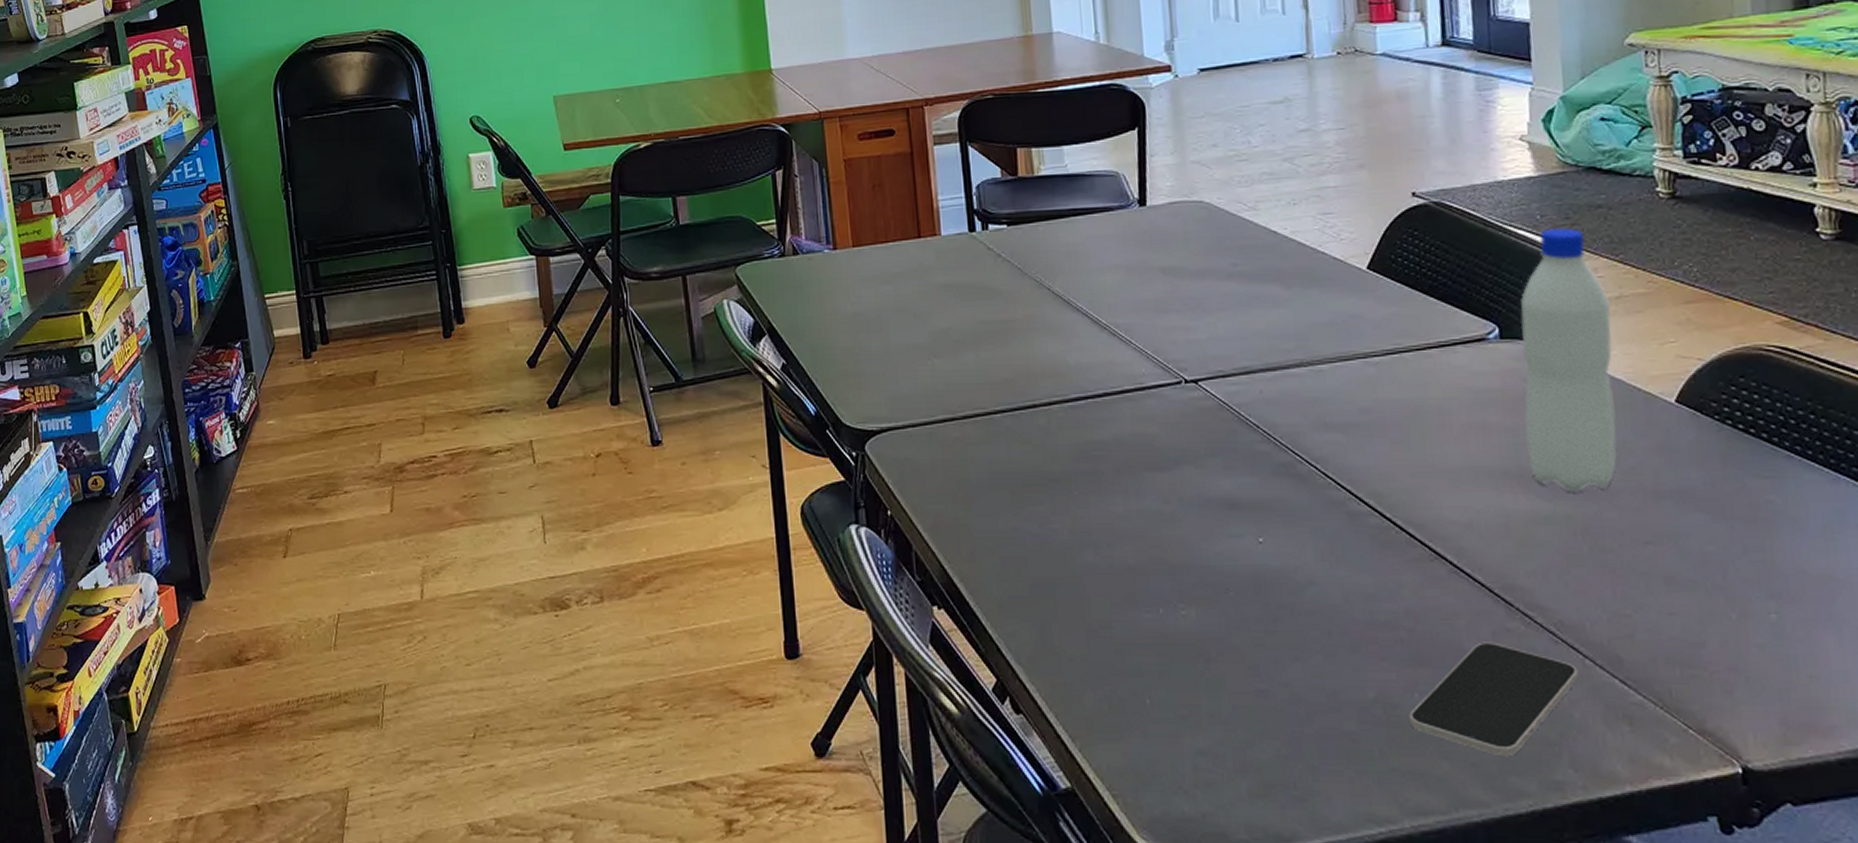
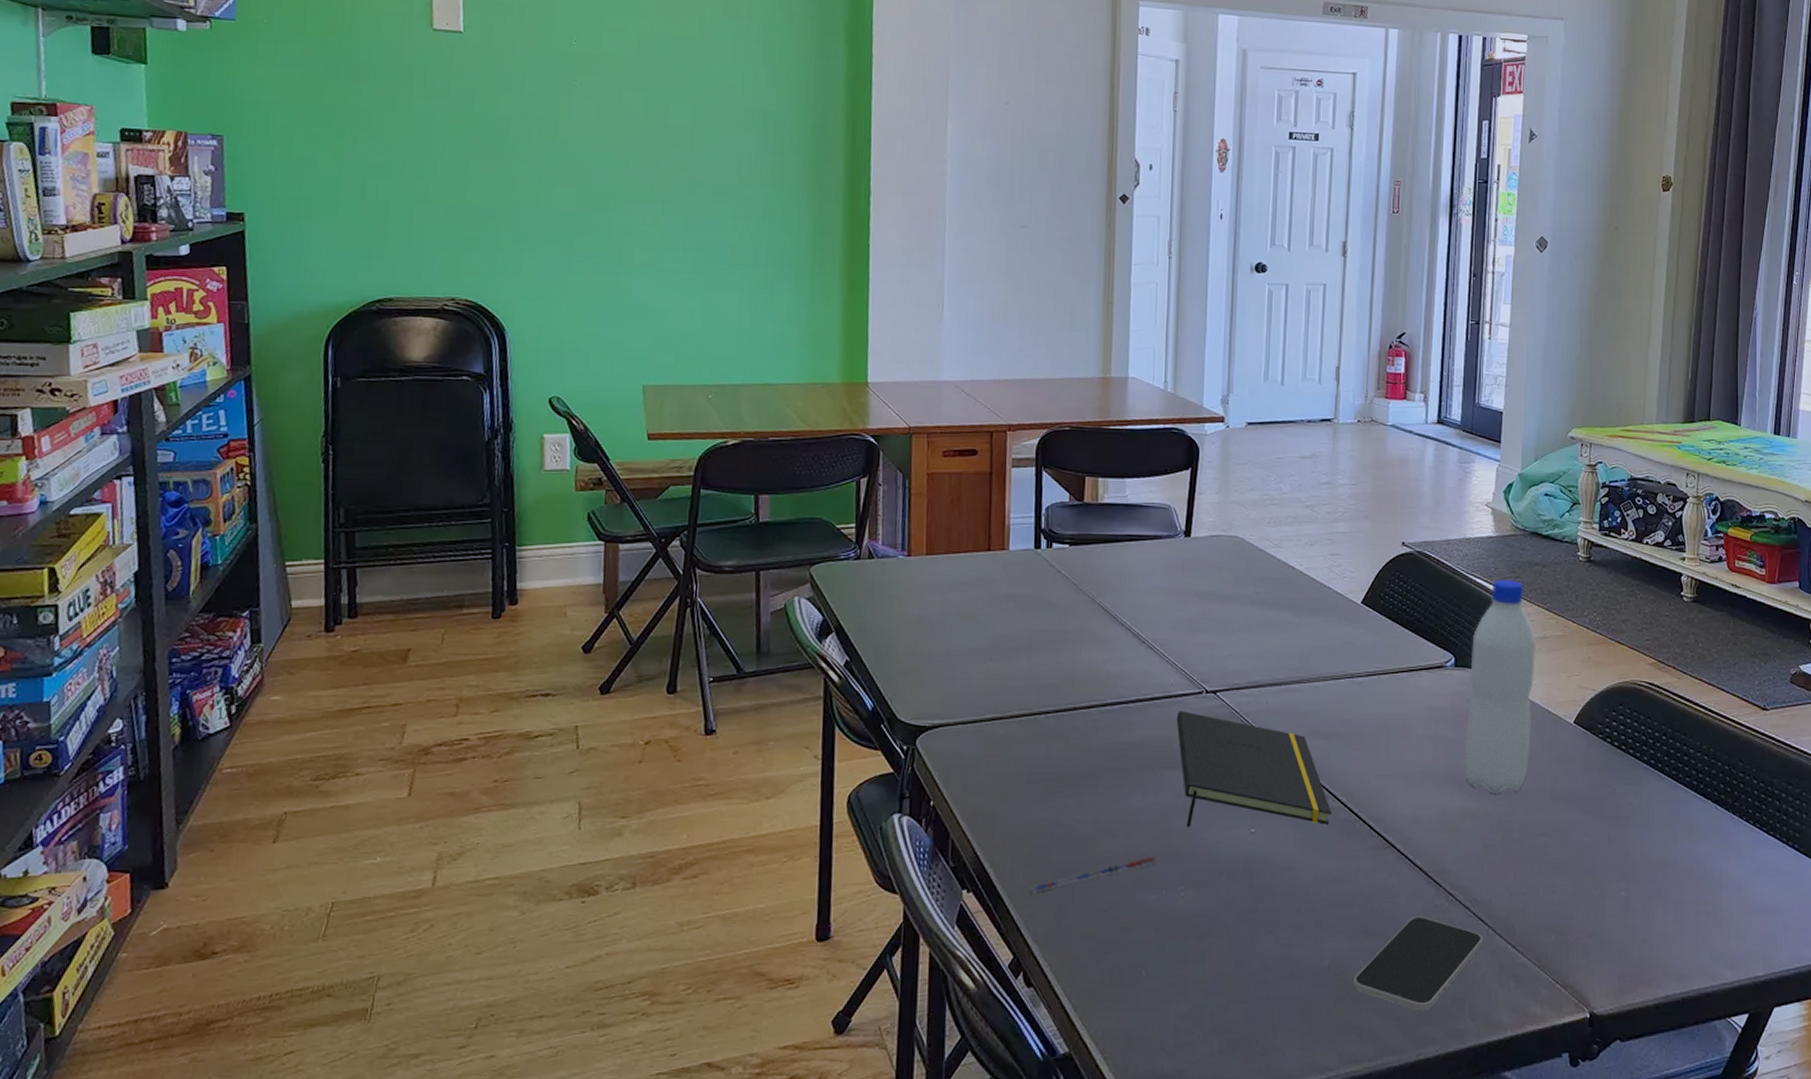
pen: none [1004,569,1147,611] -> present [1028,856,1156,893]
notepad: none [1153,404,1359,537] -> present [1176,711,1332,828]

